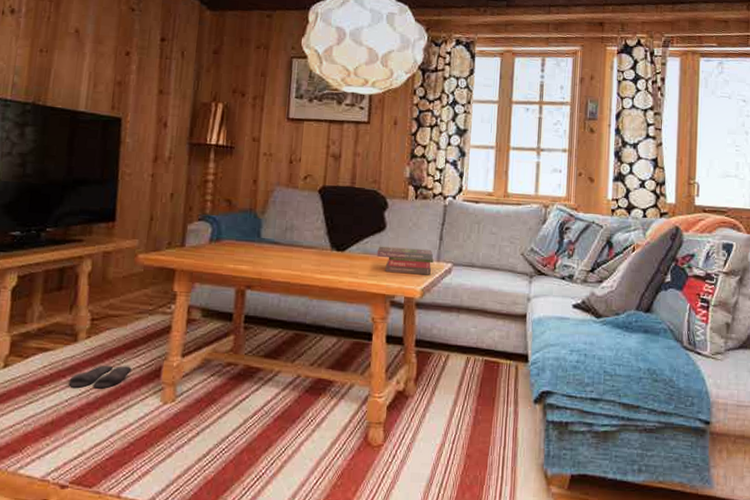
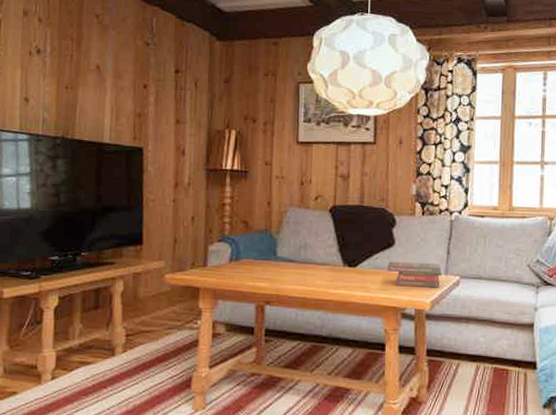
slippers: present [68,365,132,389] -> none [109,376,165,398]

